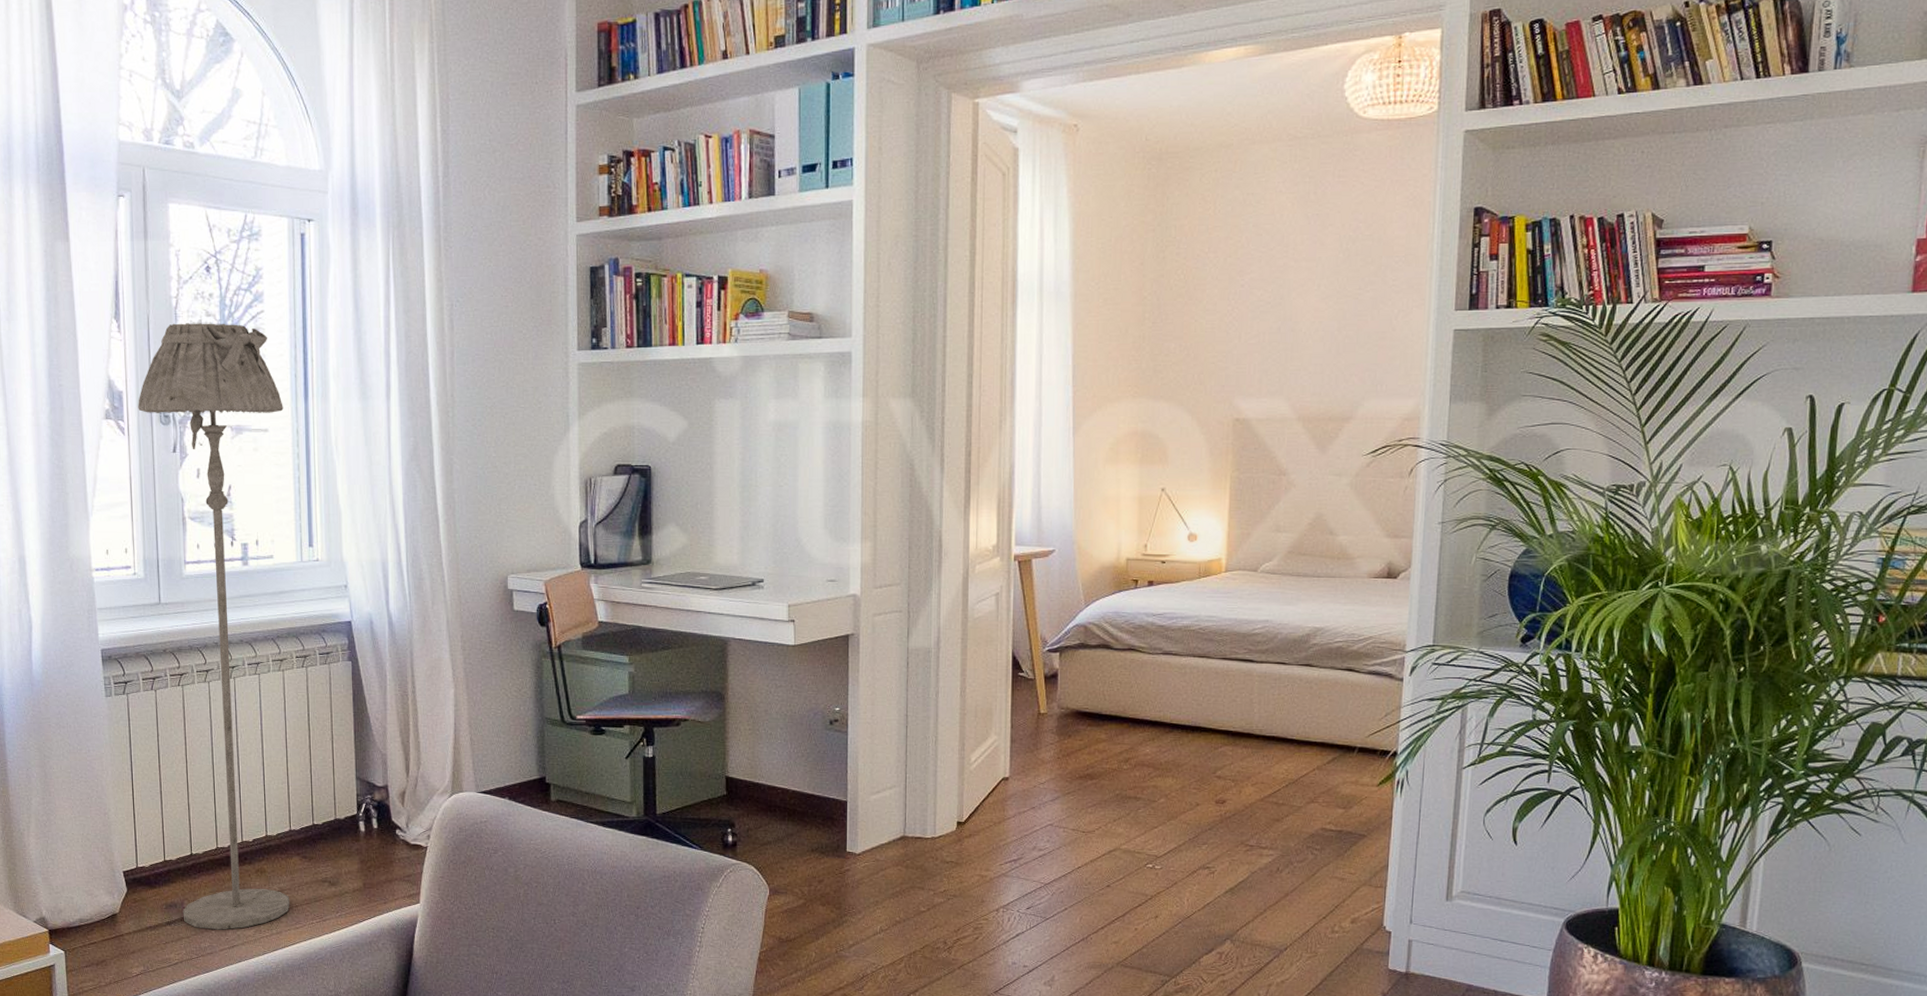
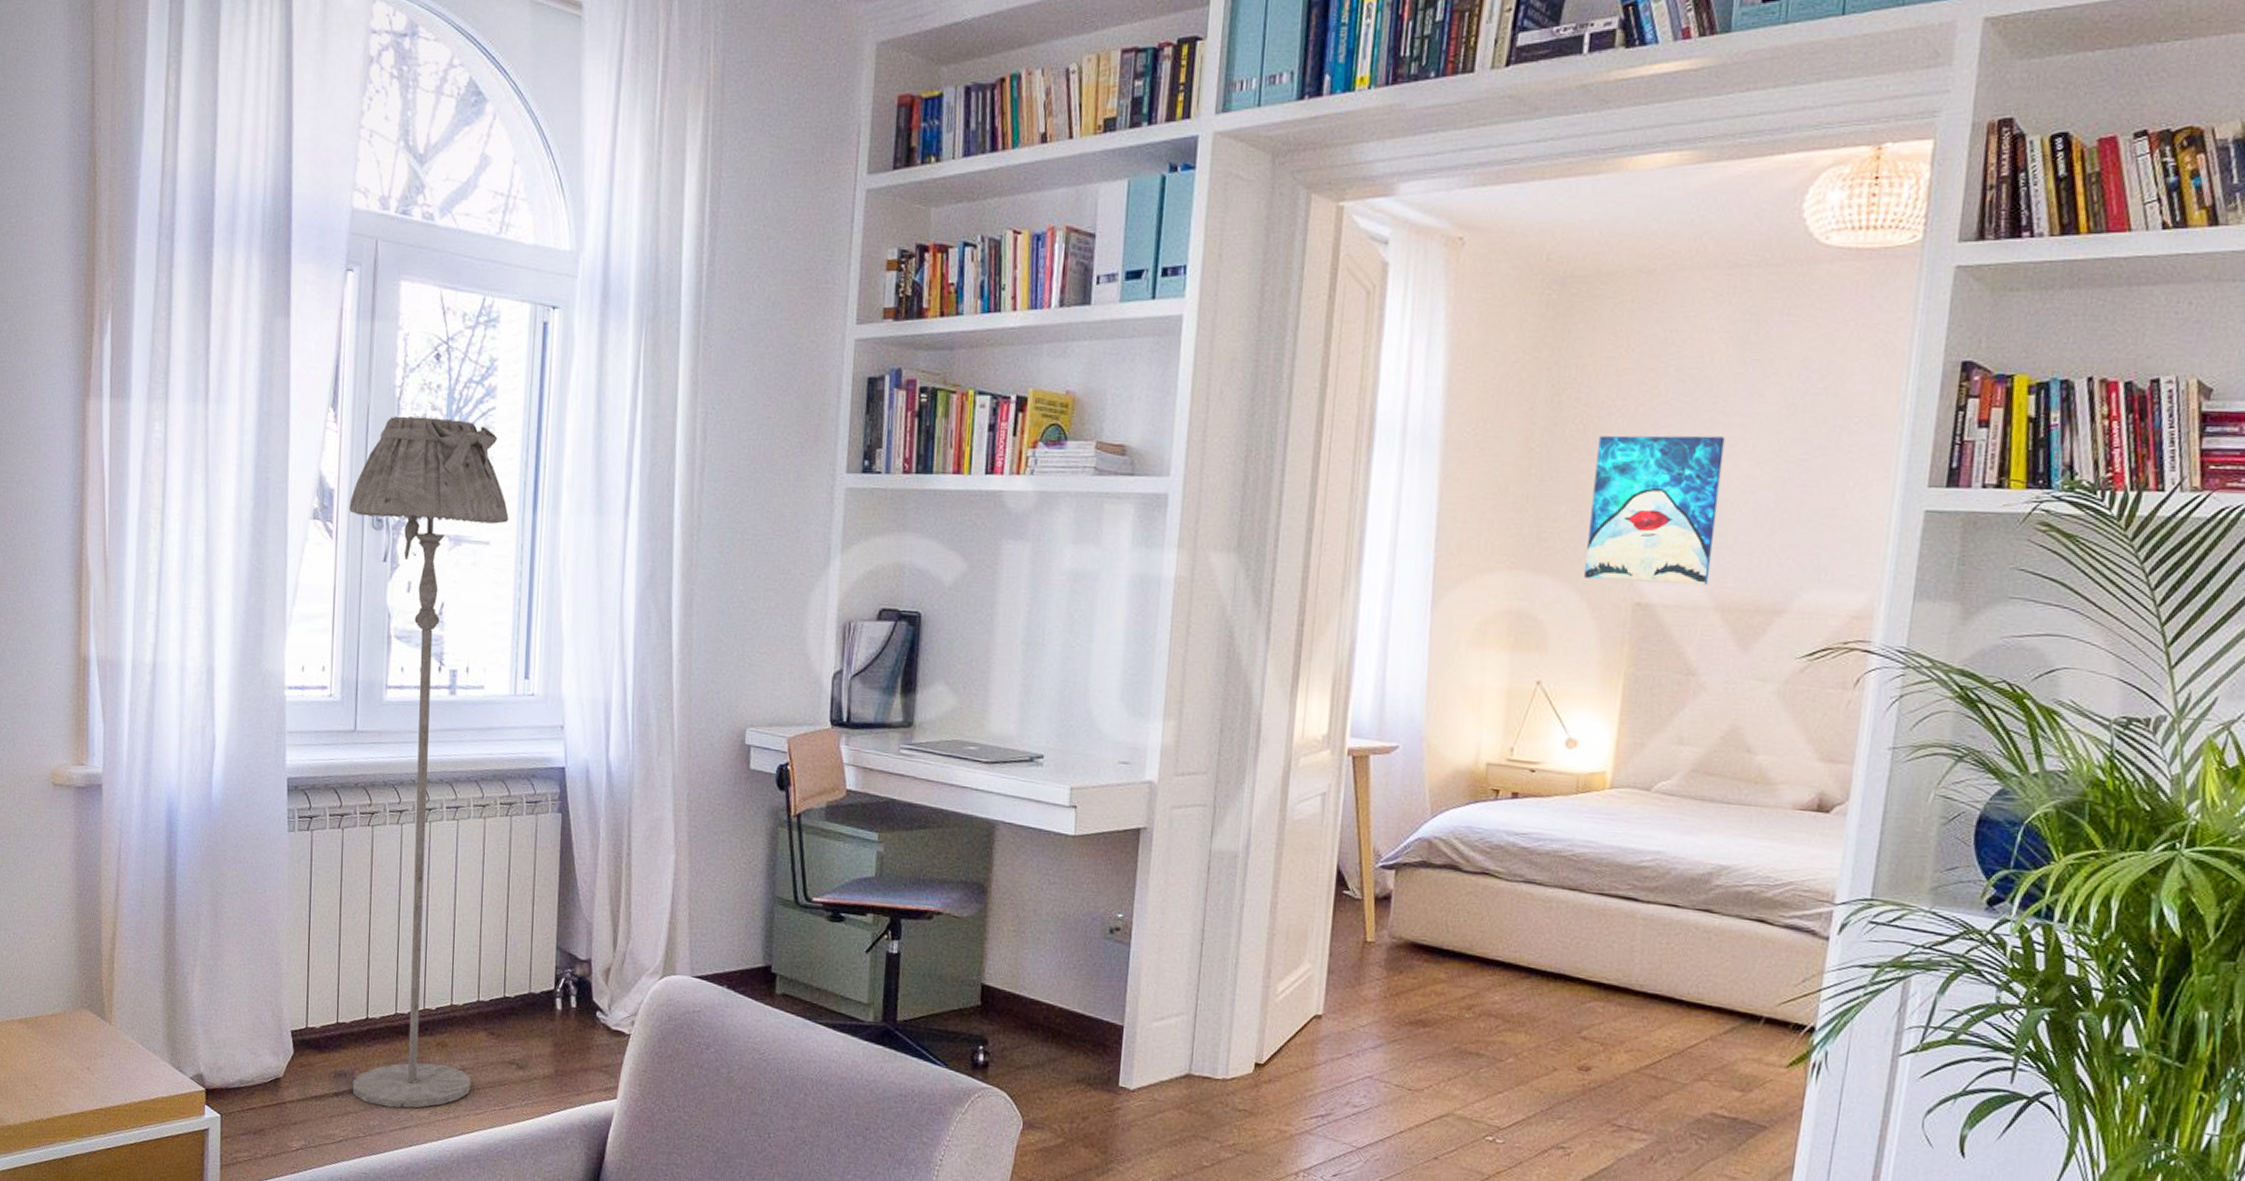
wall art: none [1193,278,1296,401] -> present [1584,435,1725,585]

